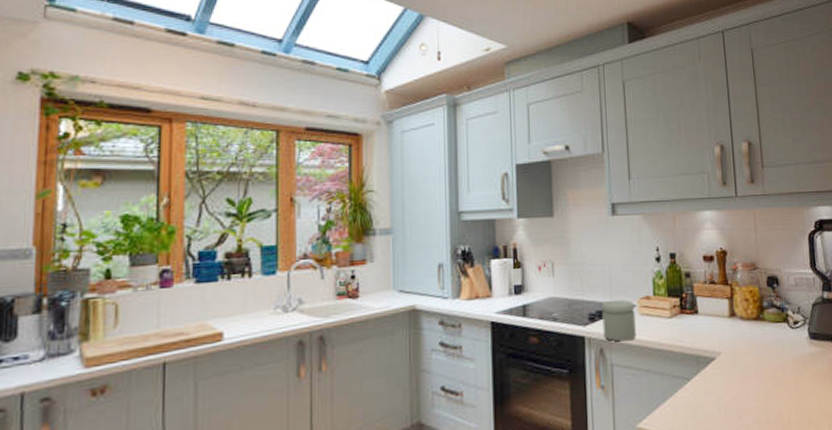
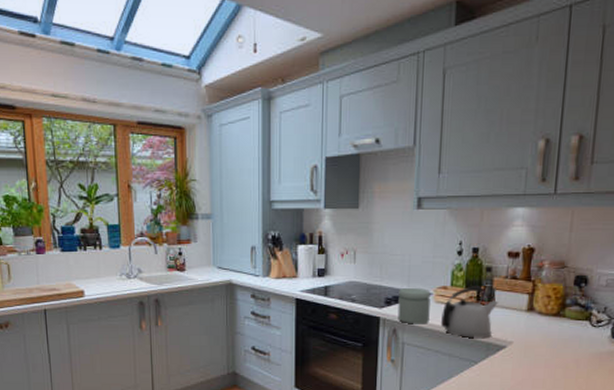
kettle: none [648,293,701,353] -> present [441,286,498,338]

